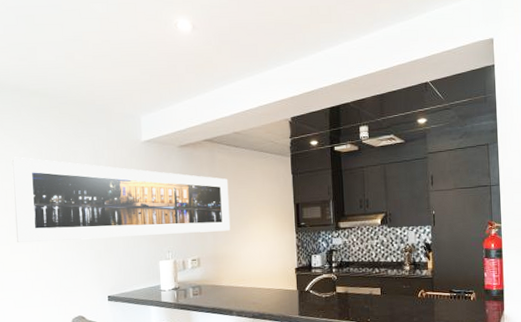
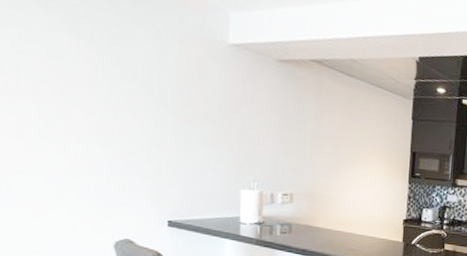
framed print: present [11,157,231,244] -> none [28,23,337,169]

